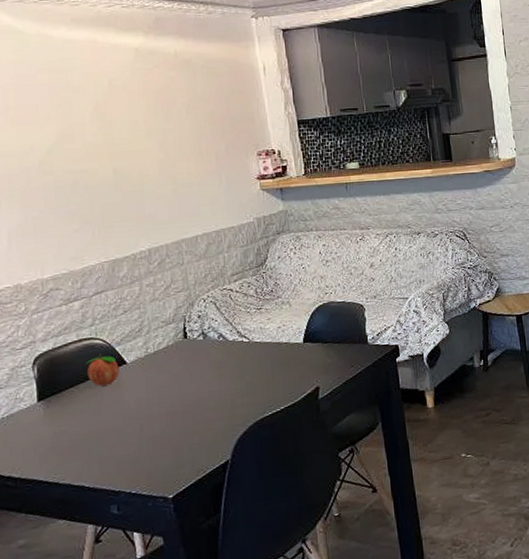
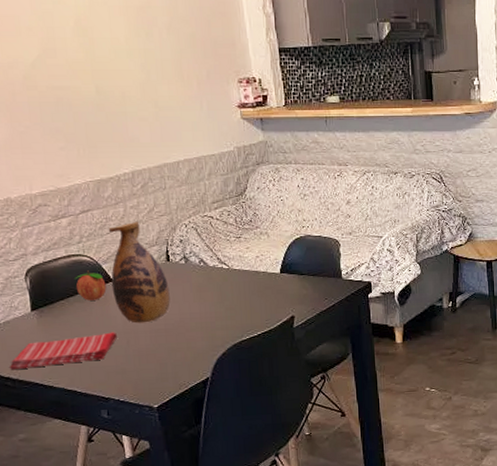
dish towel: none [10,418,130,468] -> present [9,332,117,370]
vase: none [123,300,188,407] -> present [108,222,170,324]

